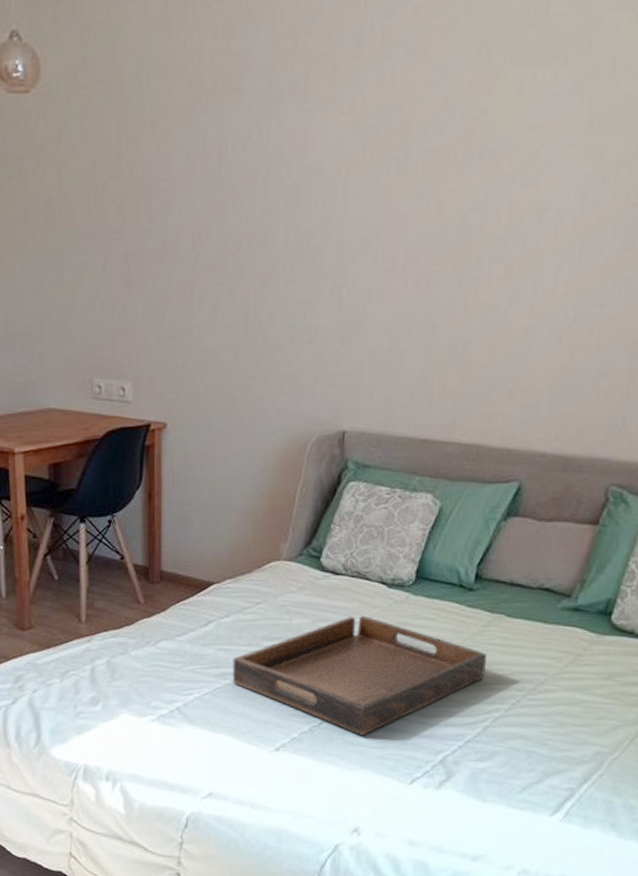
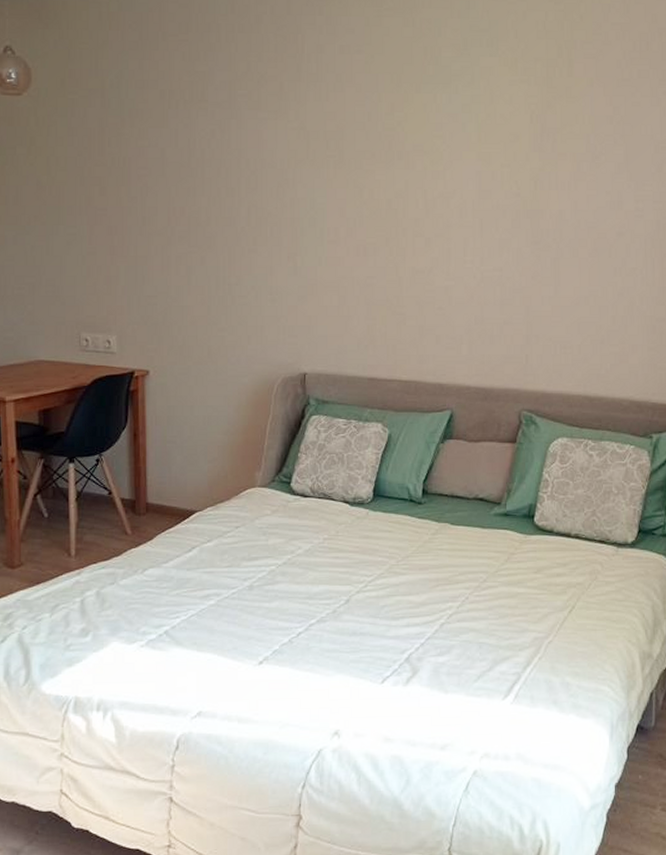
serving tray: present [232,616,487,736] -> none [216,532,437,642]

